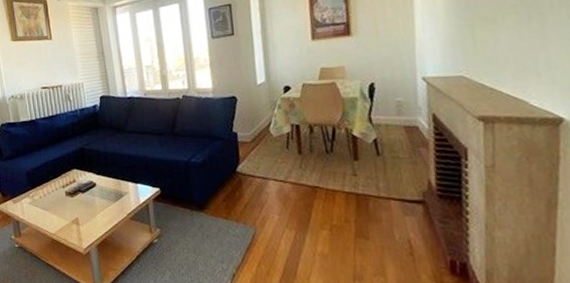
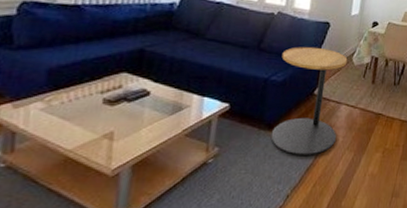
side table: none [196,123,271,234] -> present [270,46,348,155]

